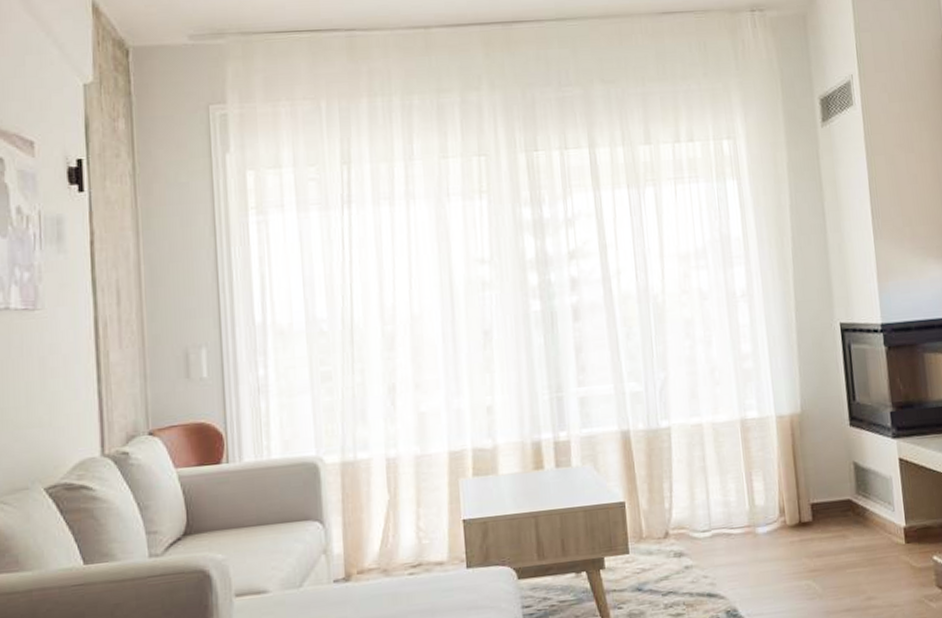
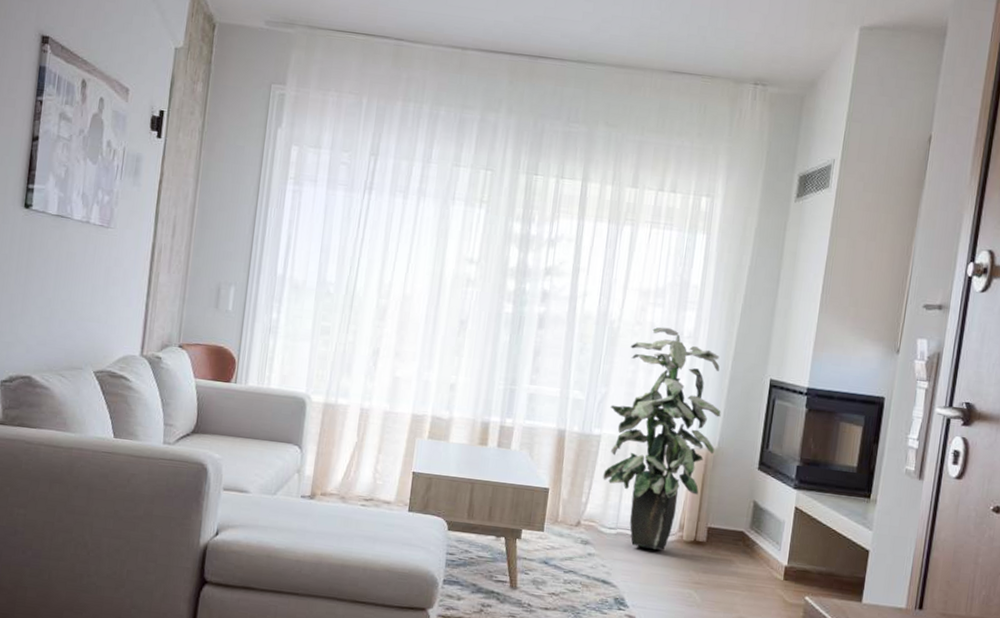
indoor plant: none [674,290,798,545] -> present [603,327,721,550]

